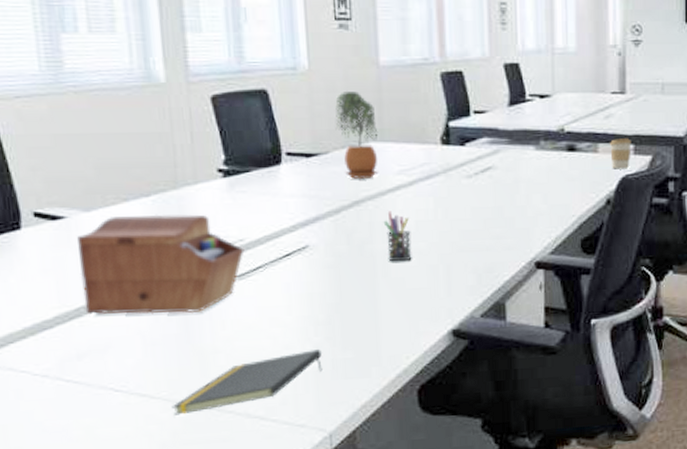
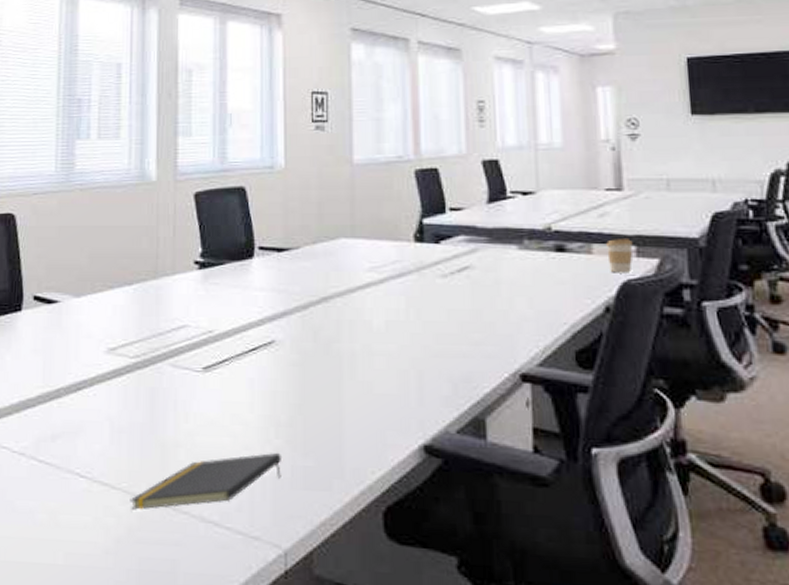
sewing box: present [76,214,245,315] -> none [64,302,213,403]
potted plant: present [335,91,379,179] -> none [307,189,350,275]
pen holder: present [383,211,412,262] -> none [351,309,381,364]

